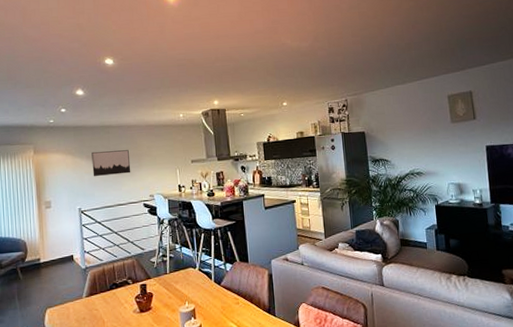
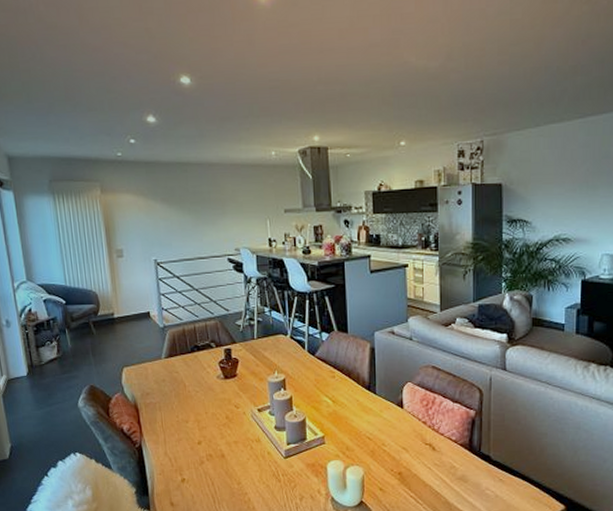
wall art: present [91,150,131,176] -> none [167,193,213,223]

